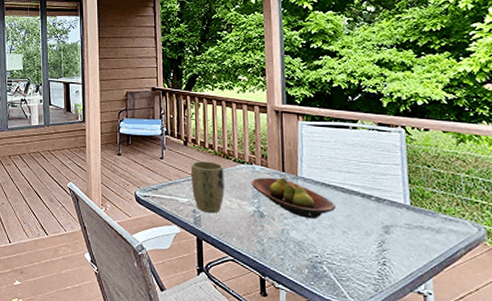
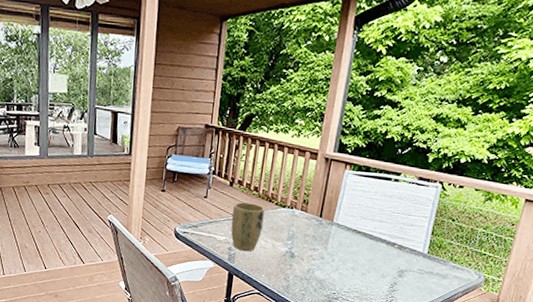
fruit bowl: present [251,177,336,220] -> none [288,221,362,262]

